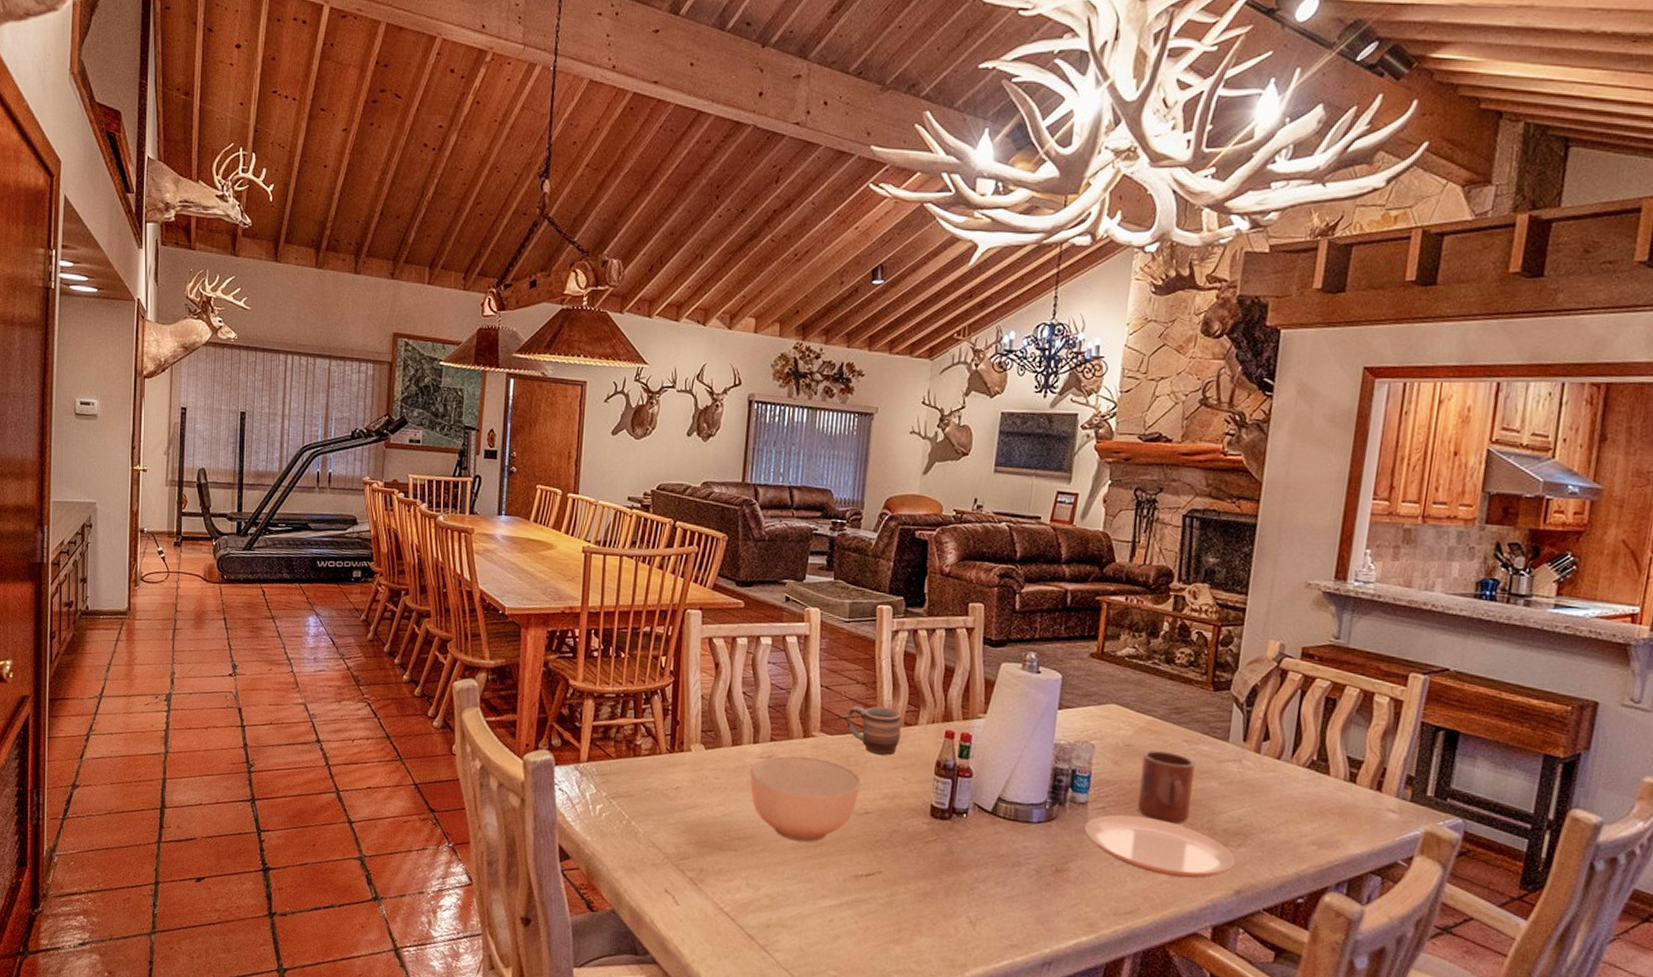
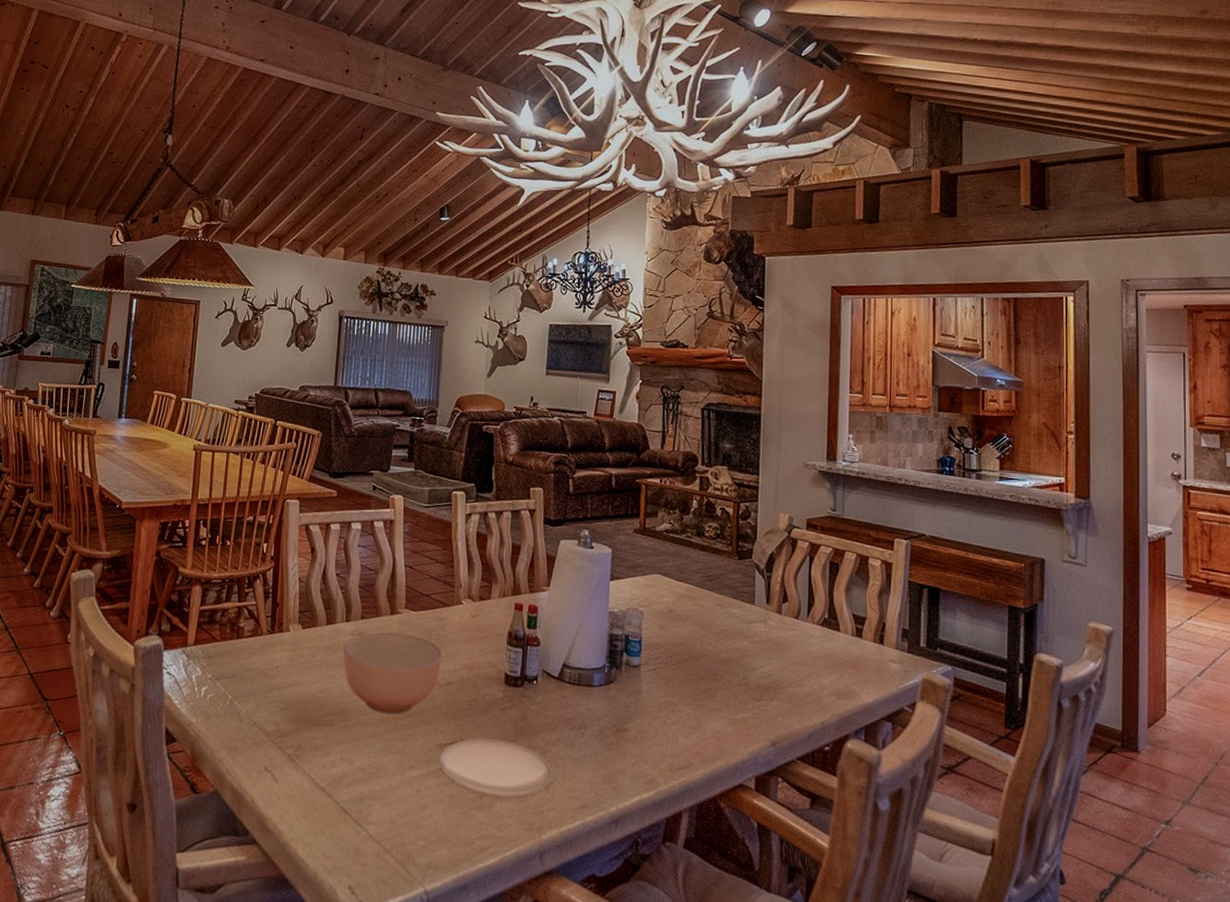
mug: present [847,706,903,756] -> none [428,583,477,629]
plate: none [854,871,980,934] -> present [439,738,553,798]
plate: present [1085,814,1236,878] -> none [640,675,770,732]
cup: present [1137,750,1195,823] -> none [682,614,729,681]

